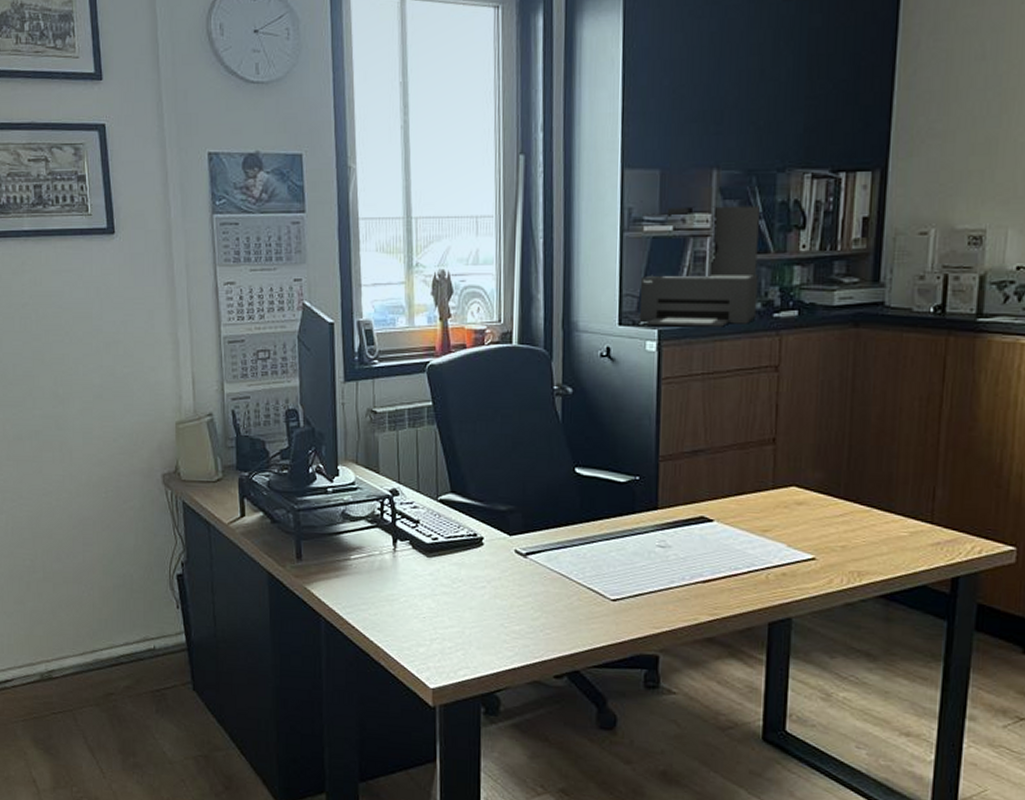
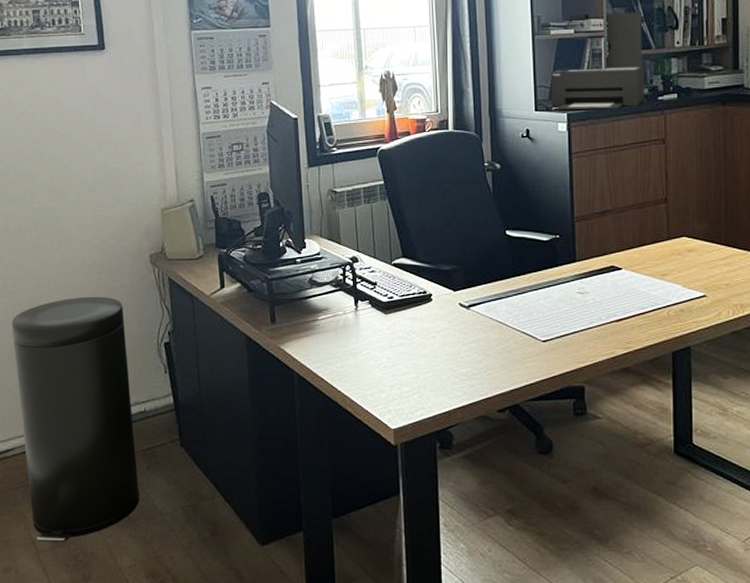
pedal bin: none [11,517,148,783] -> present [11,296,140,542]

